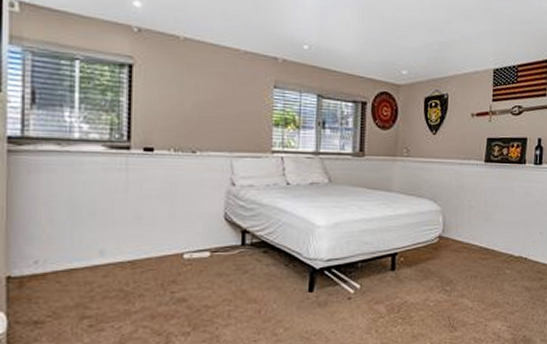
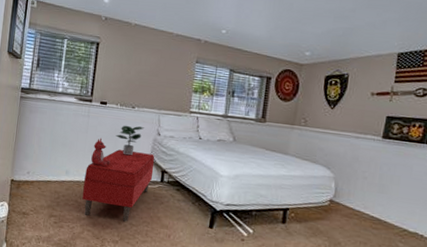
bench: none [130,211,231,307] -> present [82,149,155,222]
stuffed bear: none [138,198,169,237] -> present [91,138,111,167]
potted plant: none [171,176,213,217] -> present [115,125,145,156]

